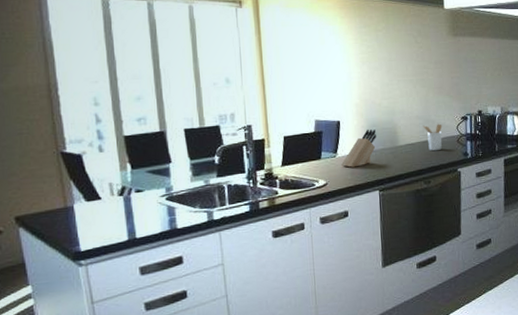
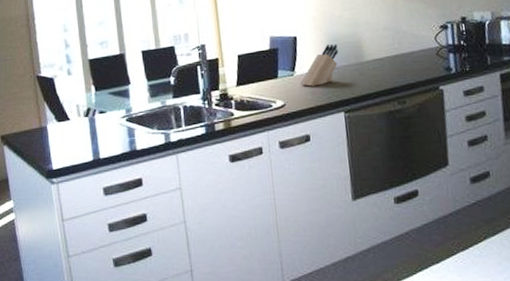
utensil holder: present [422,124,443,151] -> none [392,34,418,66]

